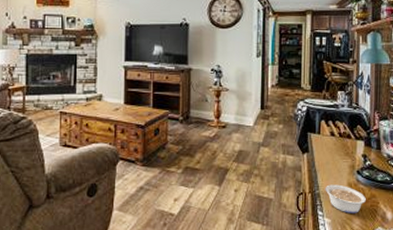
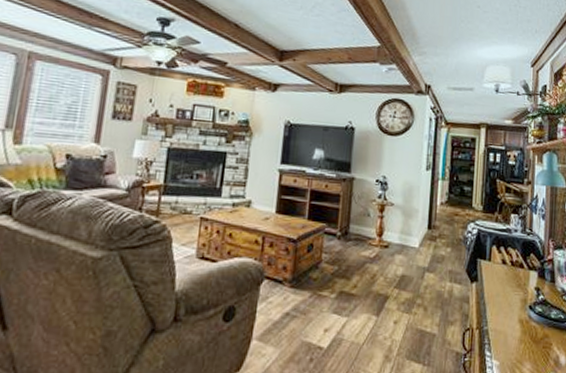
legume: present [325,184,366,213] -> none [494,320,538,356]

